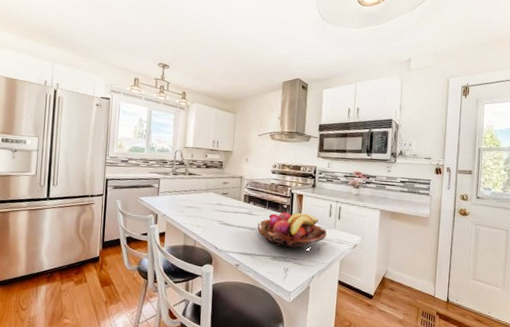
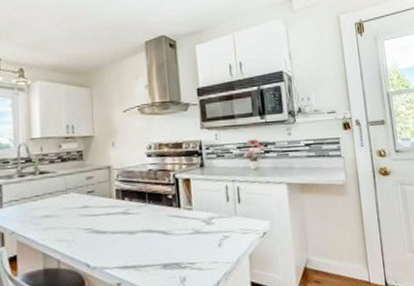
fruit basket: present [257,212,327,250] -> none [138,201,227,251]

